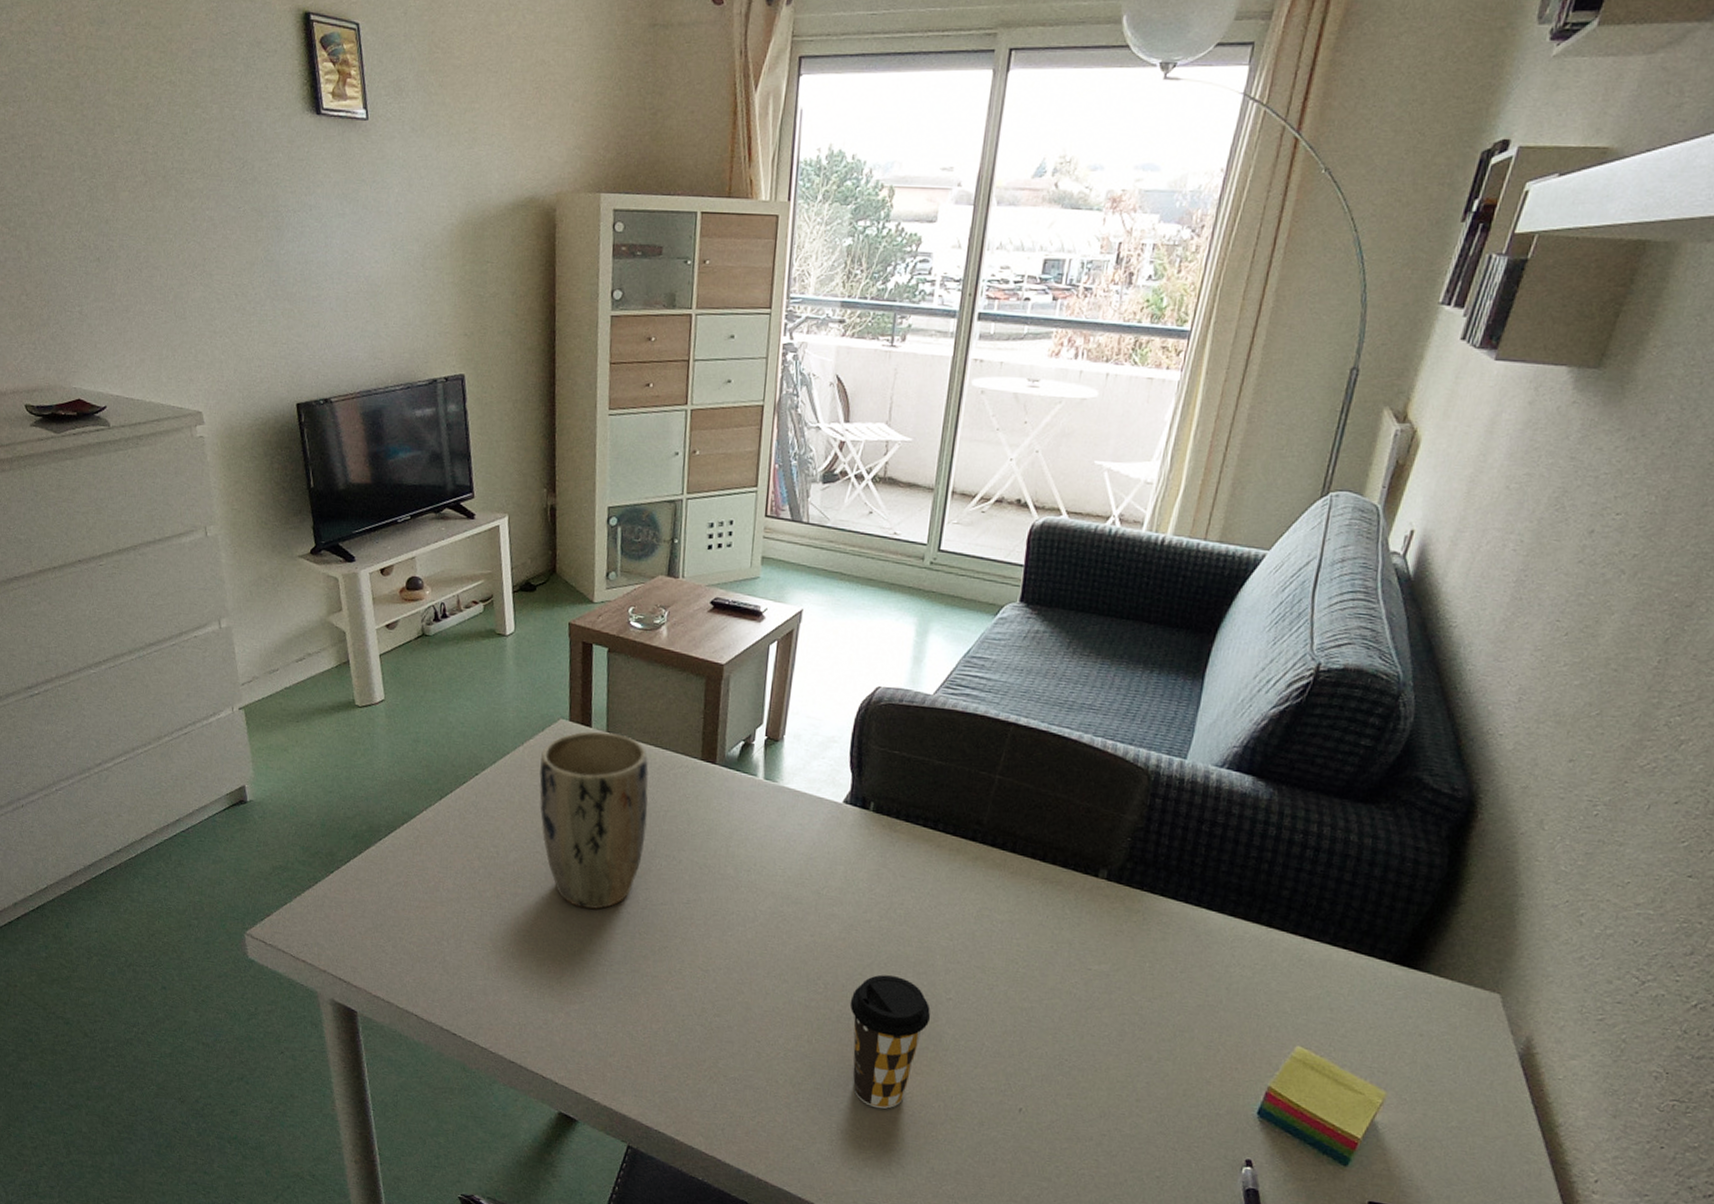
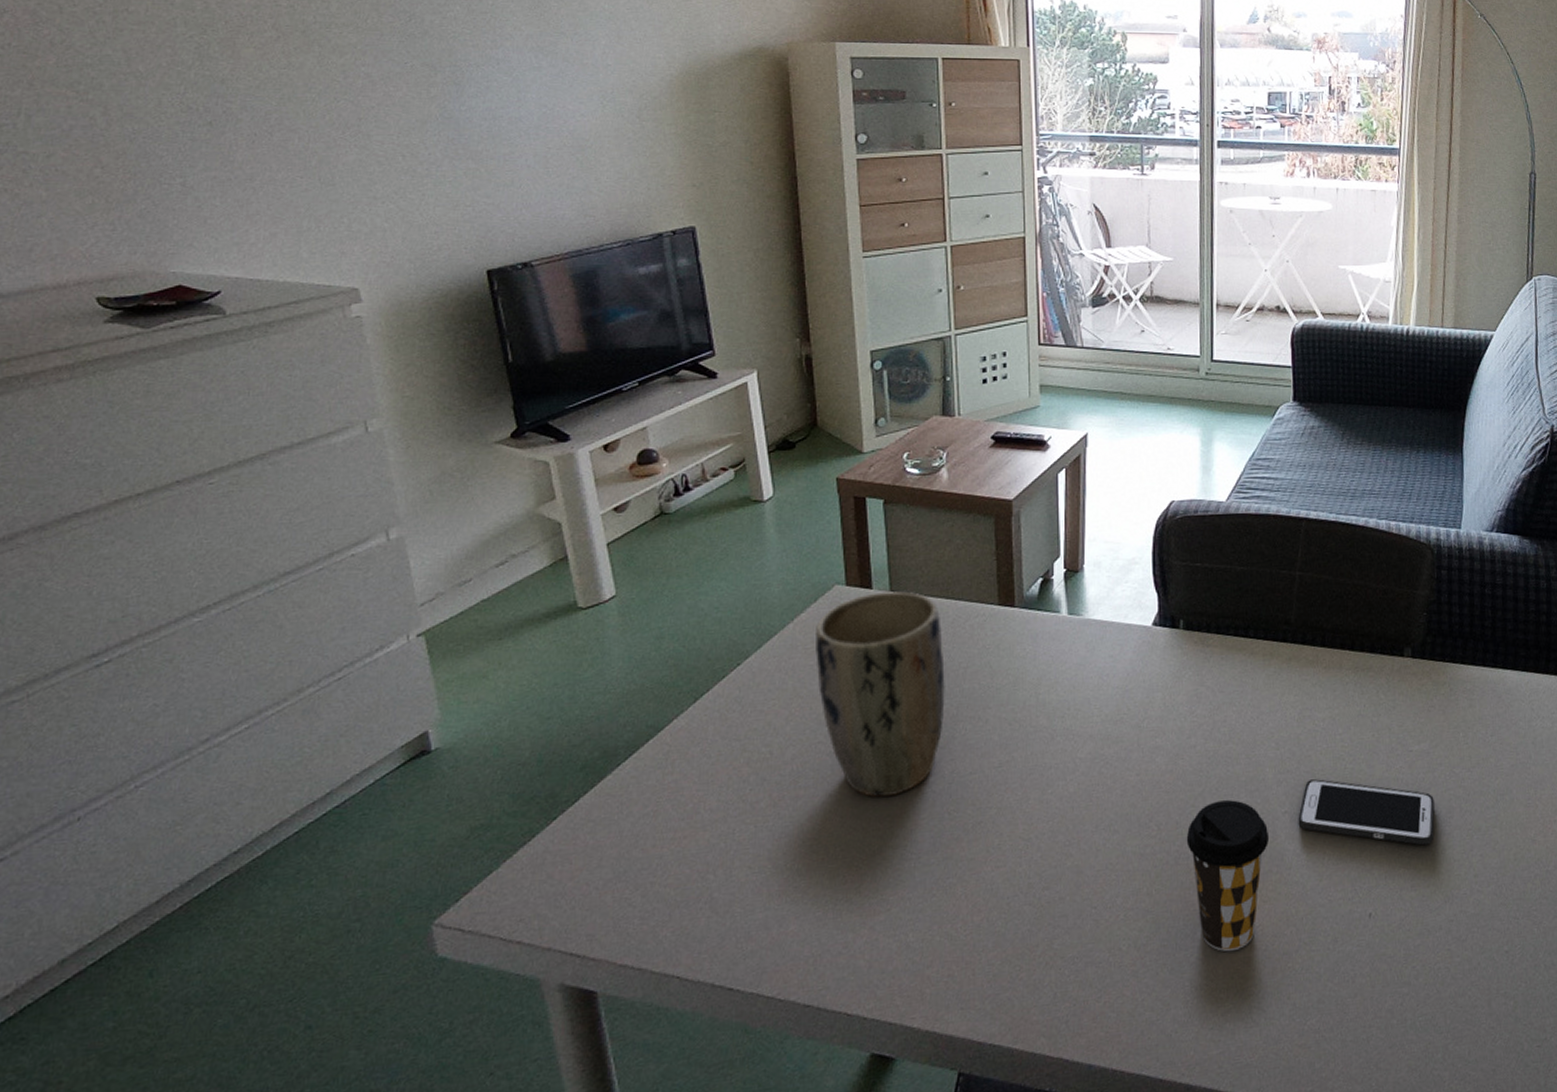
cell phone: none [961,974,1106,1061] -> present [1298,779,1435,846]

